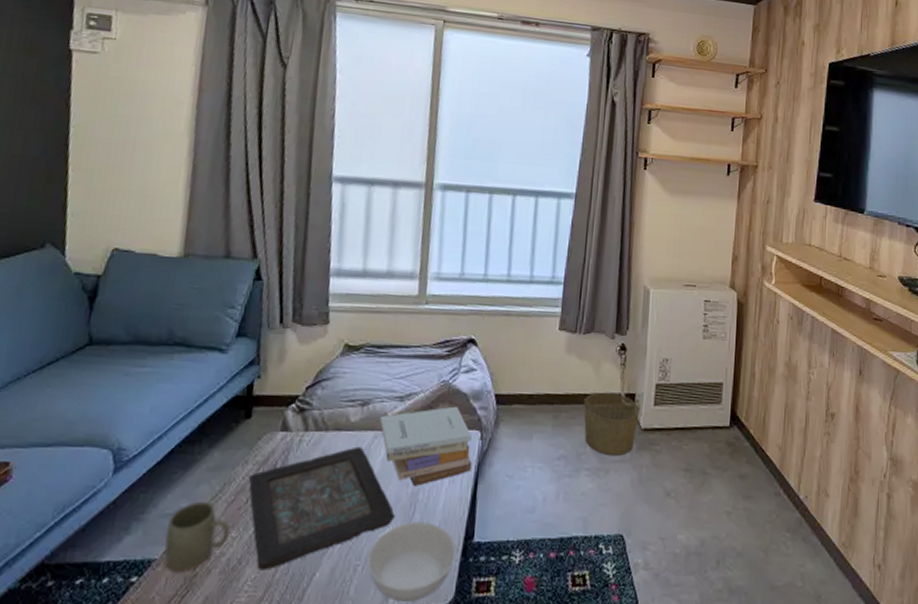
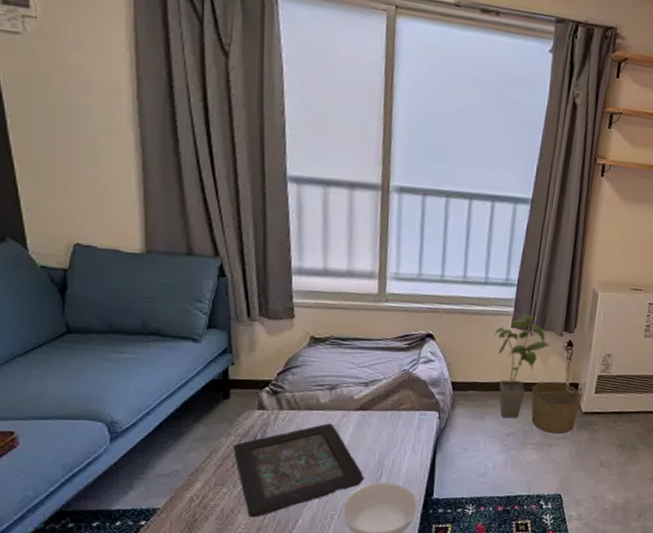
mug: present [164,501,230,573] -> none [165,464,221,518]
books: present [380,406,472,486] -> none [347,391,431,455]
house plant: none [541,314,601,438] -> present [495,314,550,419]

